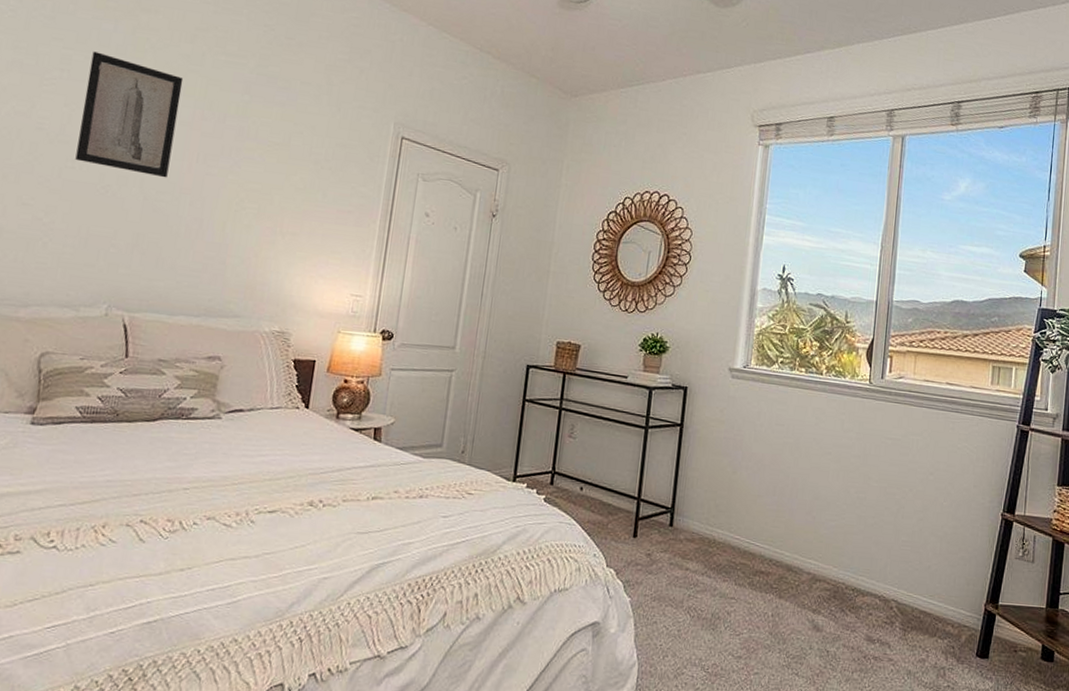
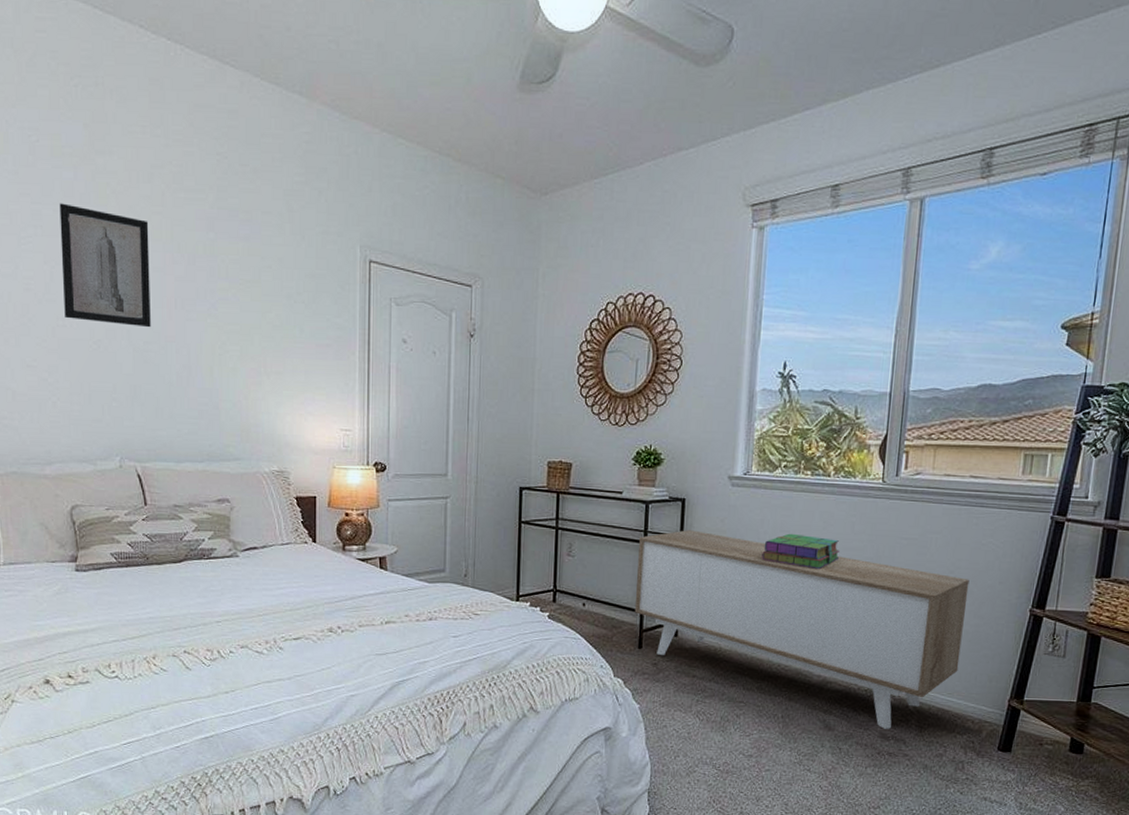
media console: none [631,418,948,632] -> present [634,530,970,729]
stack of books: none [757,427,830,465] -> present [761,533,839,570]

